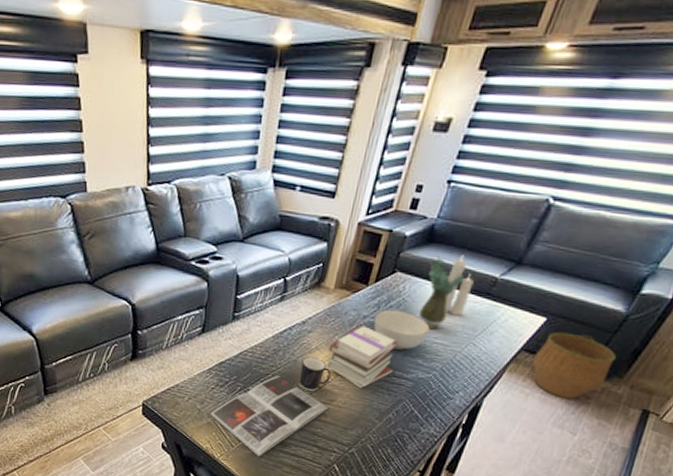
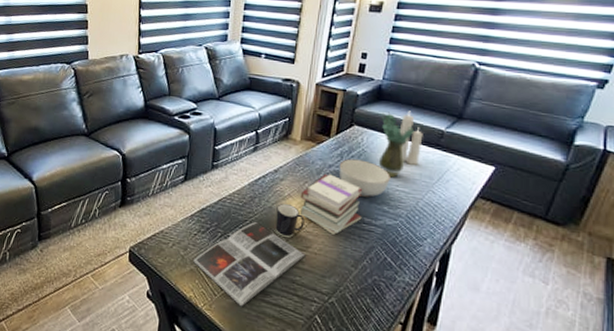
basket: present [532,332,616,400] -> none [491,180,567,247]

